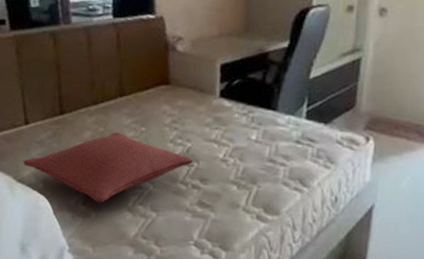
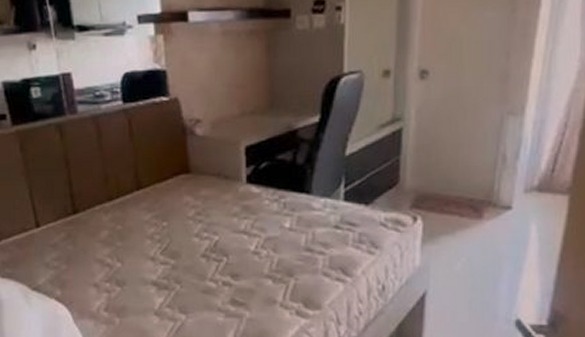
pillow: present [22,132,194,203] -> none [36,229,223,308]

